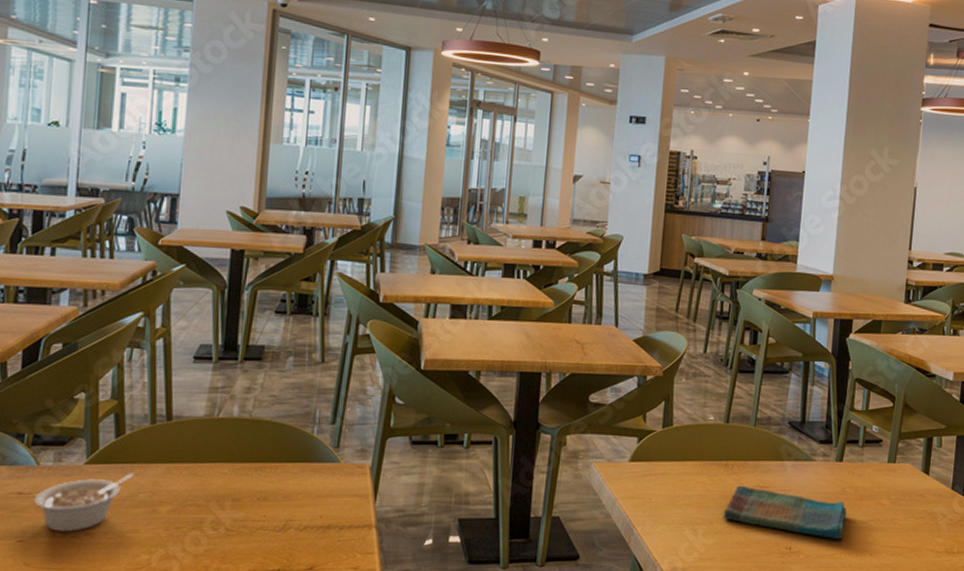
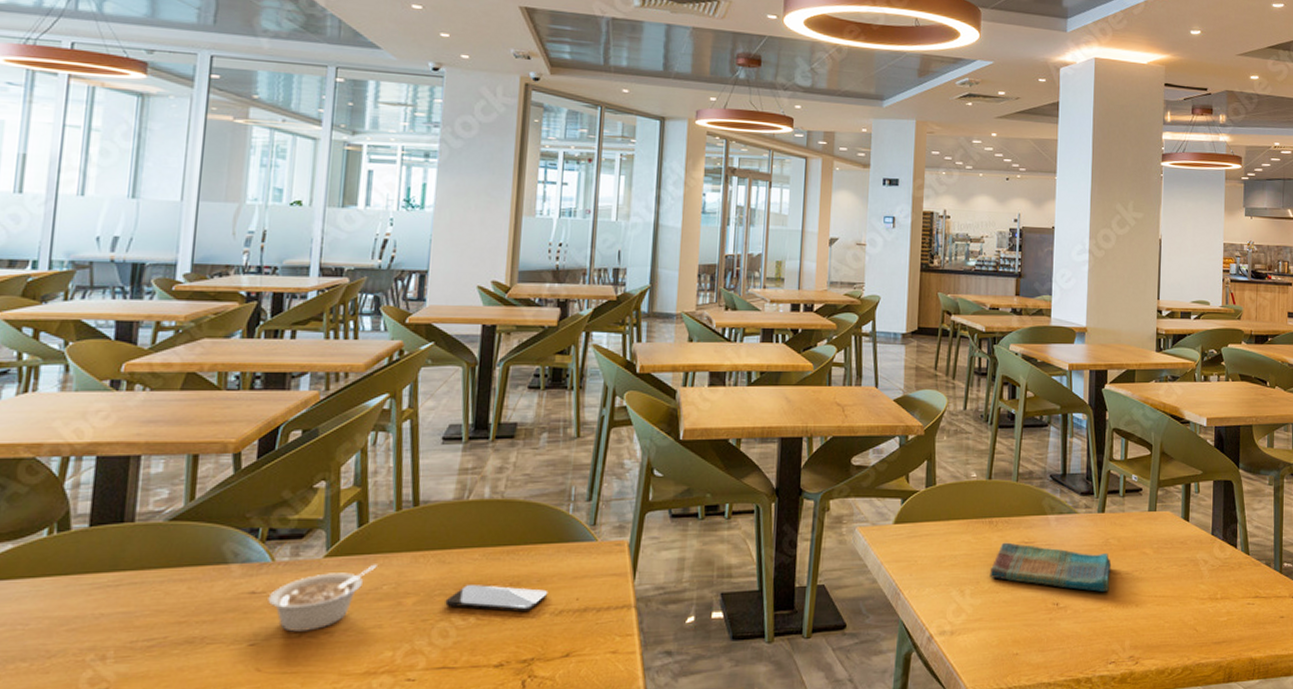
smartphone: none [197,497,294,527] -> present [445,585,548,613]

